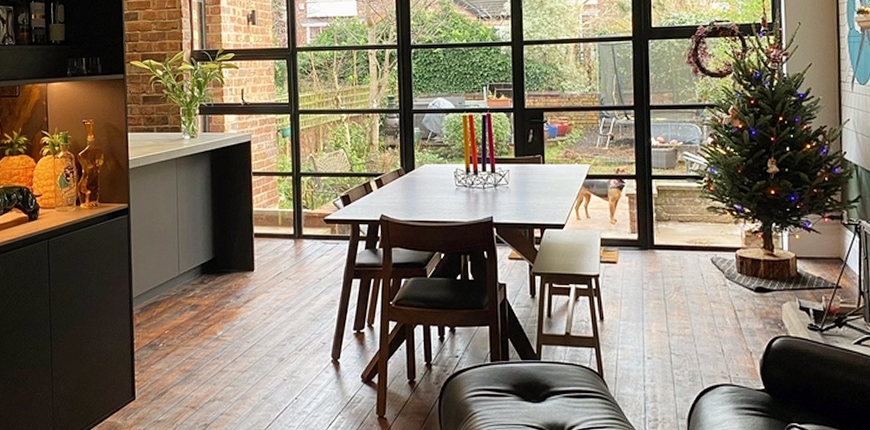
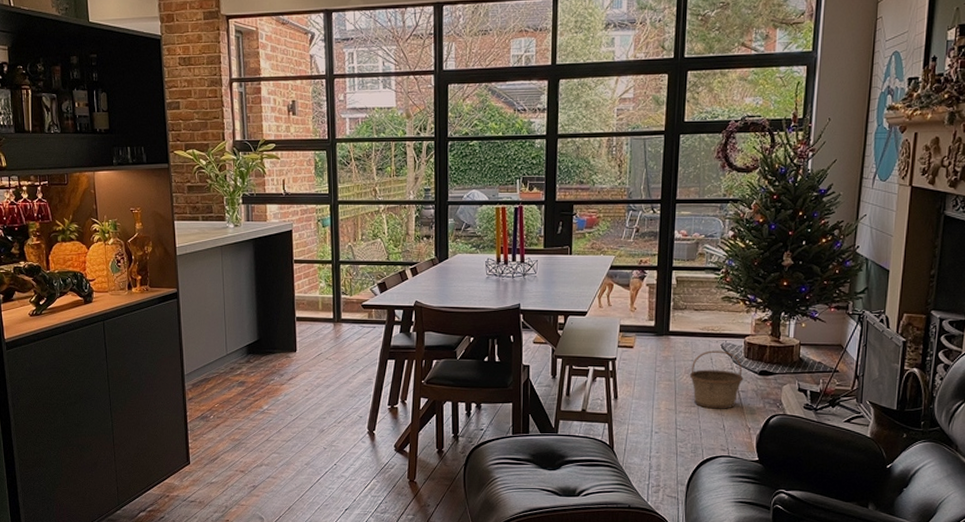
basket: none [679,265,739,331] -> present [689,350,744,409]

